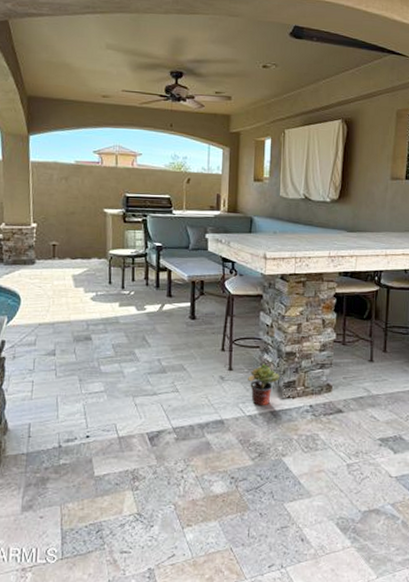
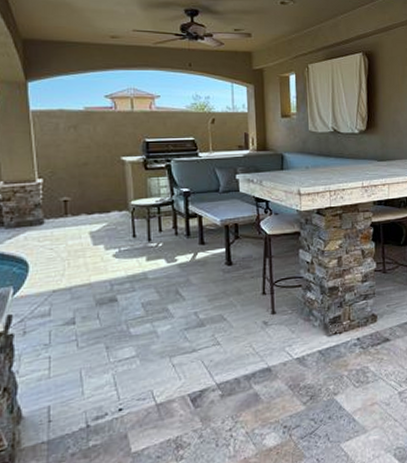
potted plant: present [248,364,281,405] -> none [292,302,326,346]

